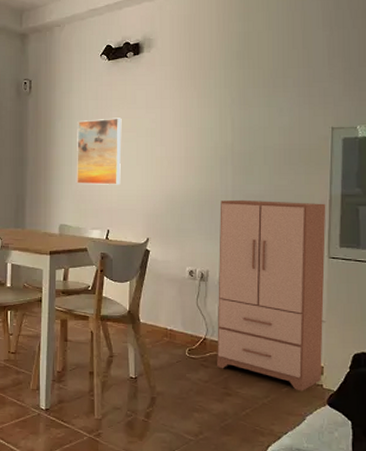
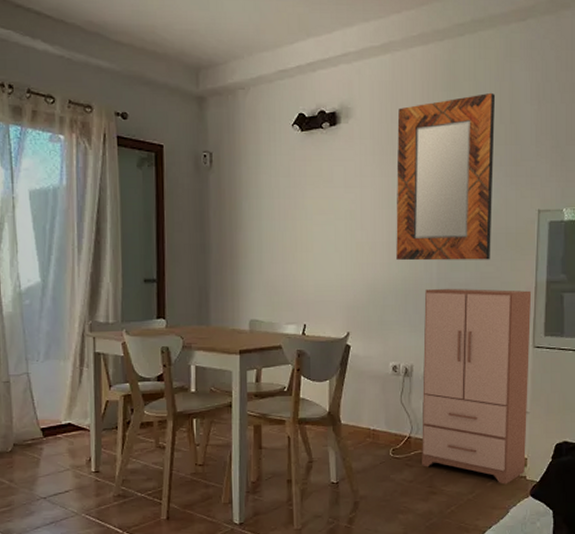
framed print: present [76,118,122,185] -> none [267,198,318,274]
home mirror: none [193,21,288,174] -> present [396,92,496,261]

